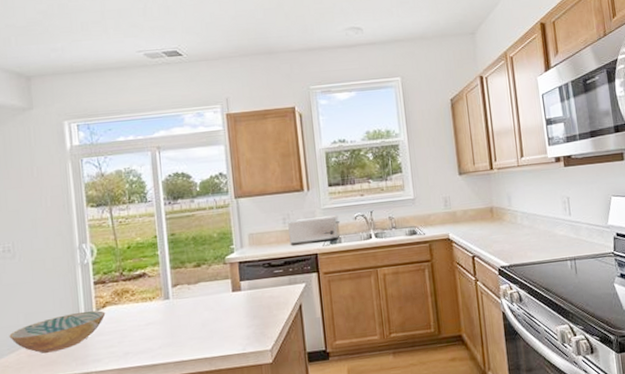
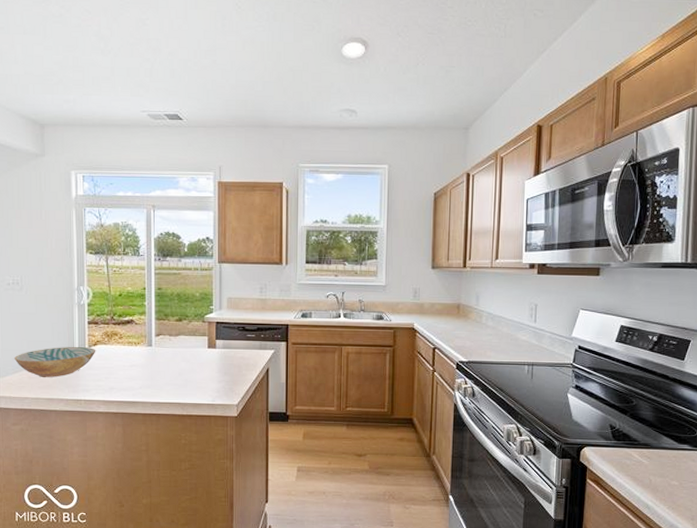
toaster: present [288,214,341,245] -> none [264,290,313,315]

